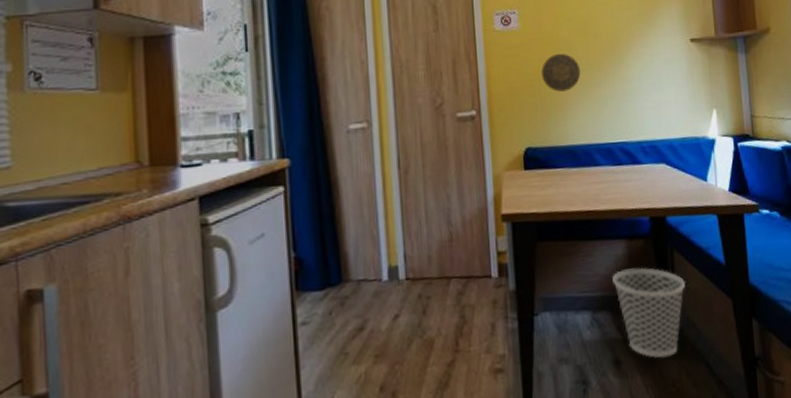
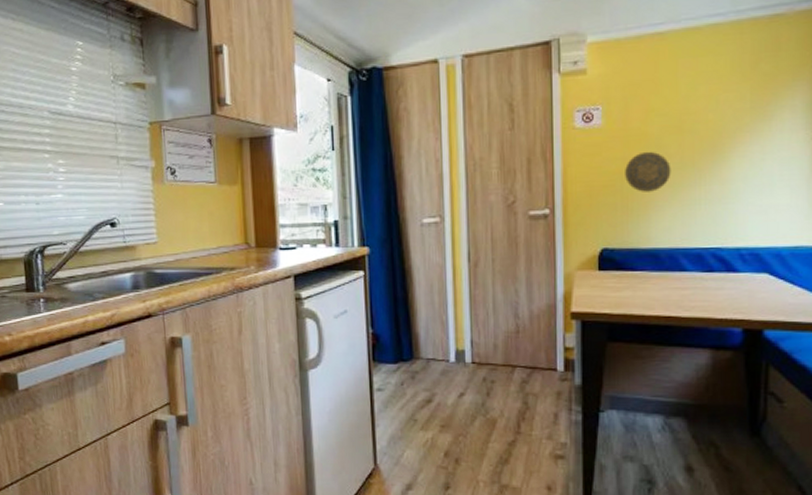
wastebasket: present [612,267,686,358] -> none [691,379,782,473]

